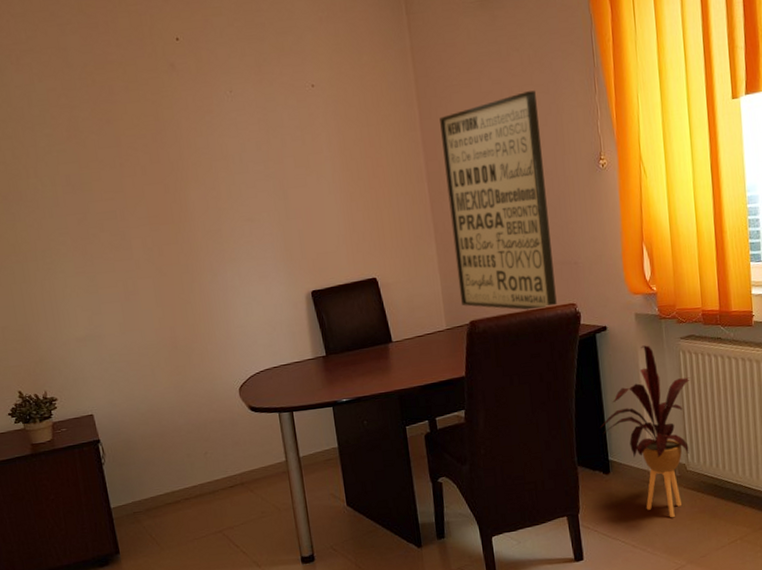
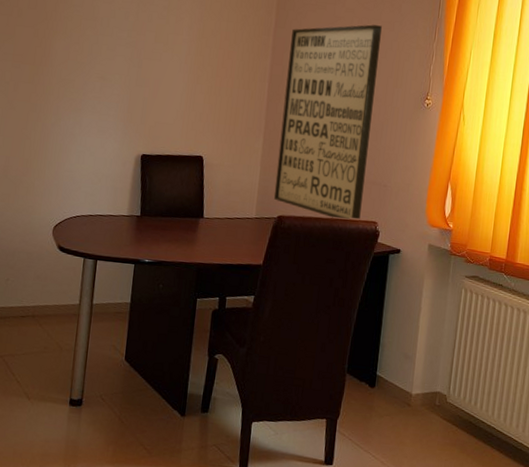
house plant: present [598,345,690,518] -> none [373,275,467,444]

